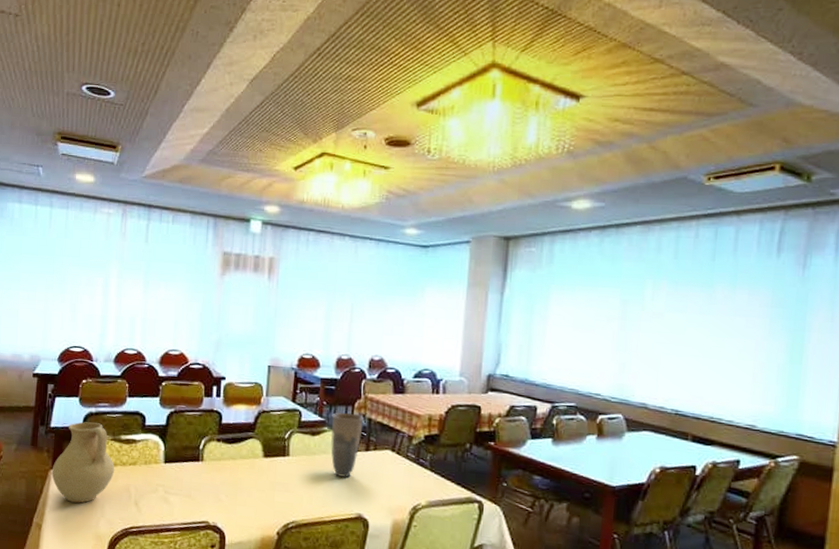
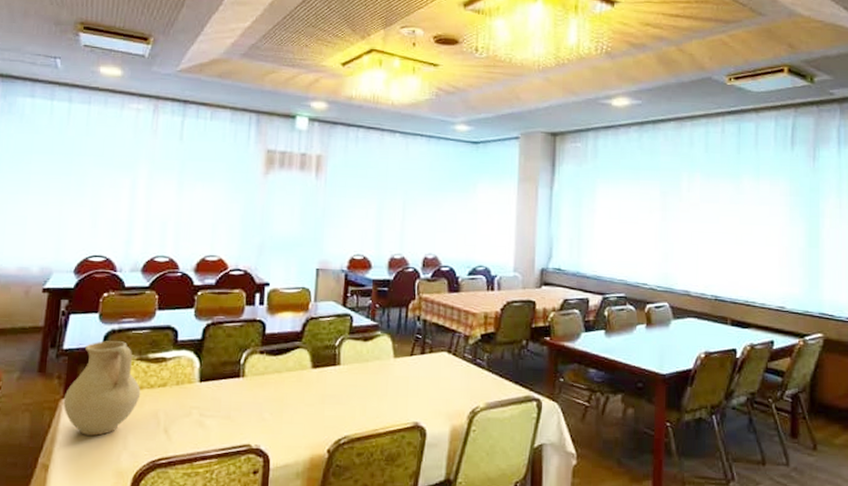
vase: present [331,412,365,478] -> none [384,315,420,385]

